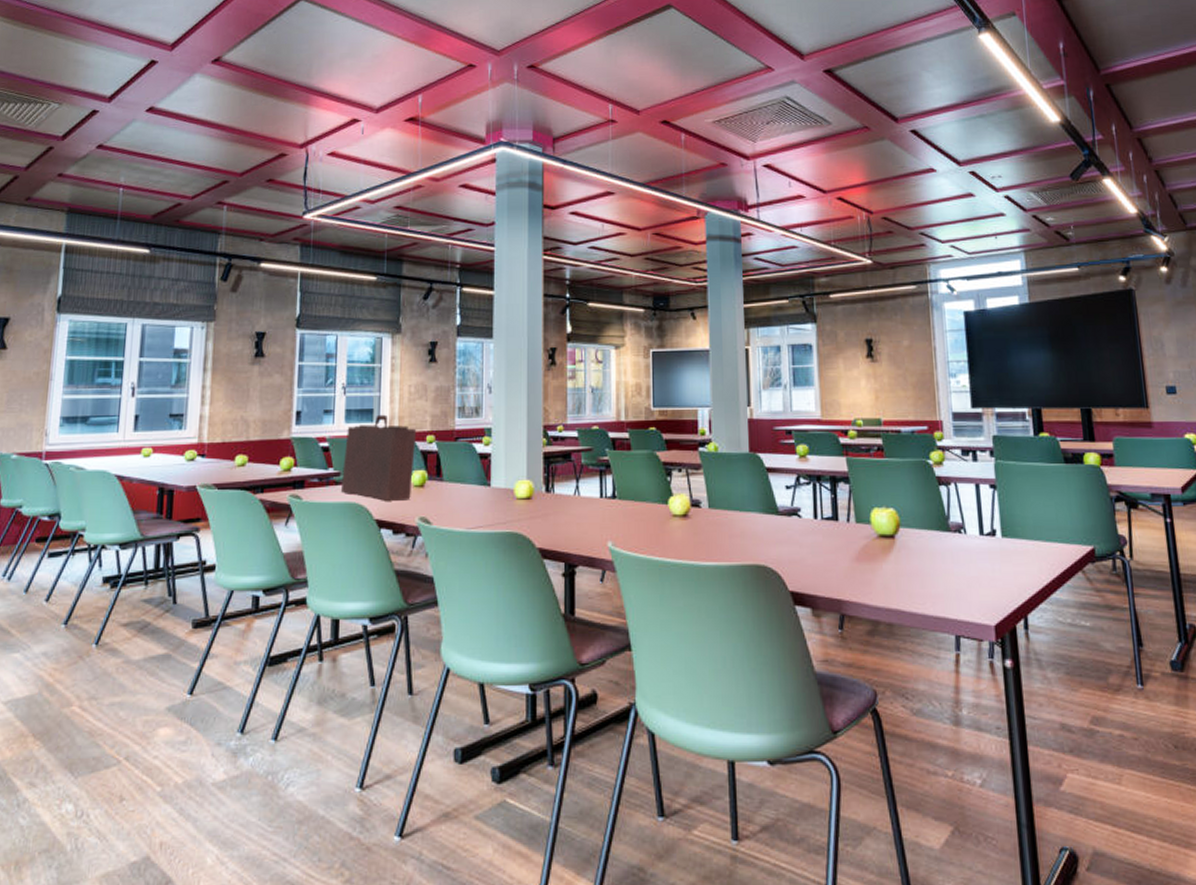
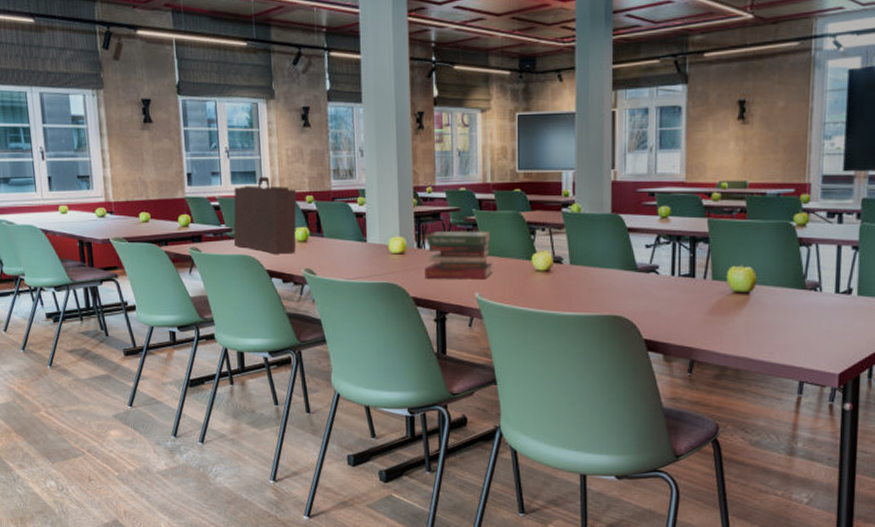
books: none [553,472,627,527] -> present [424,231,493,279]

